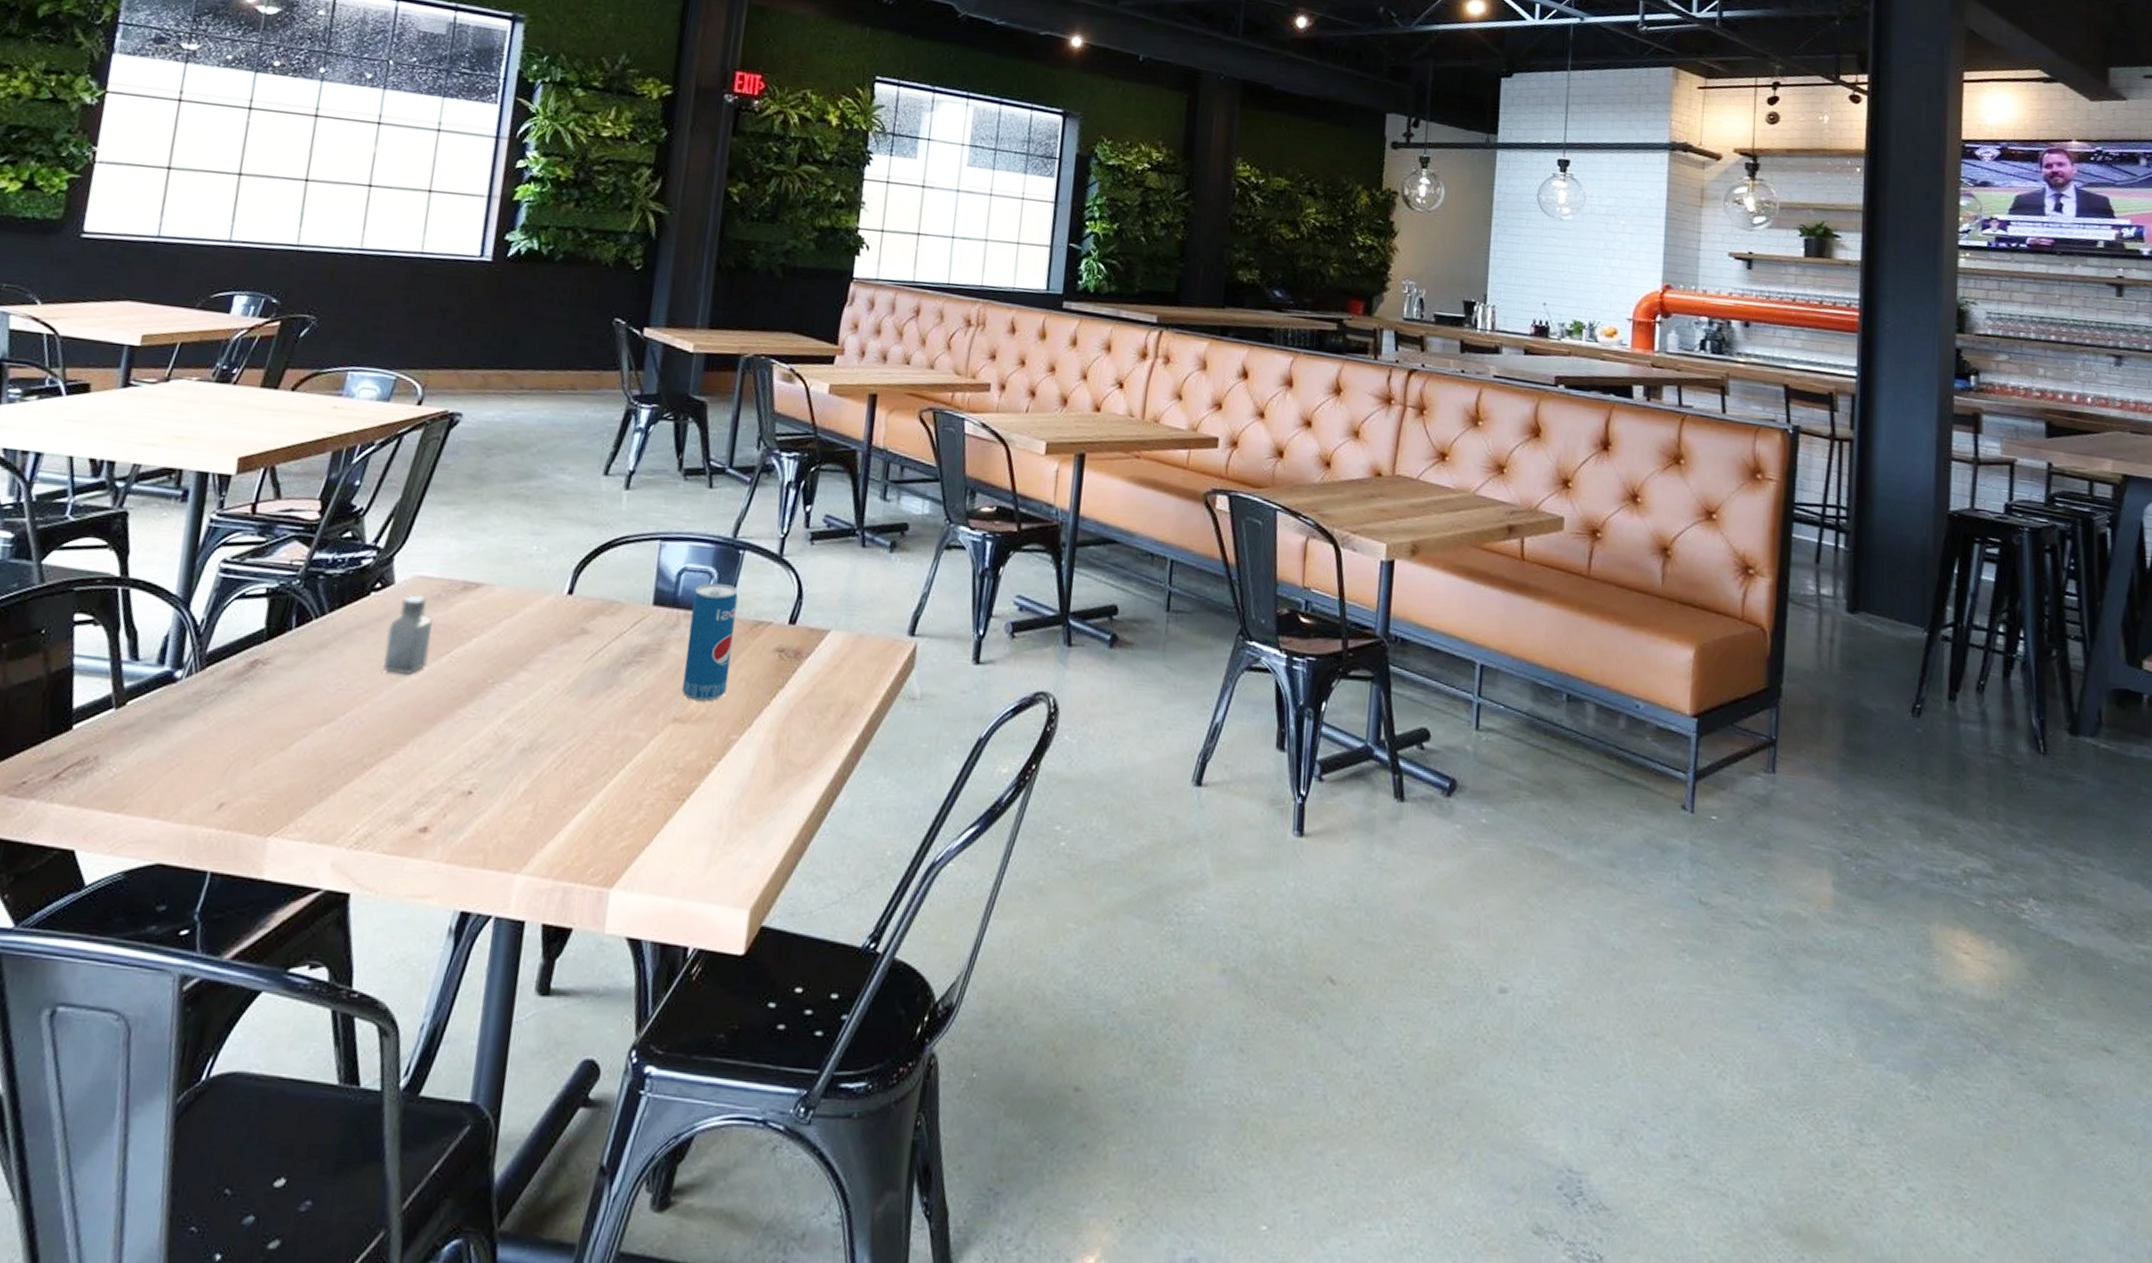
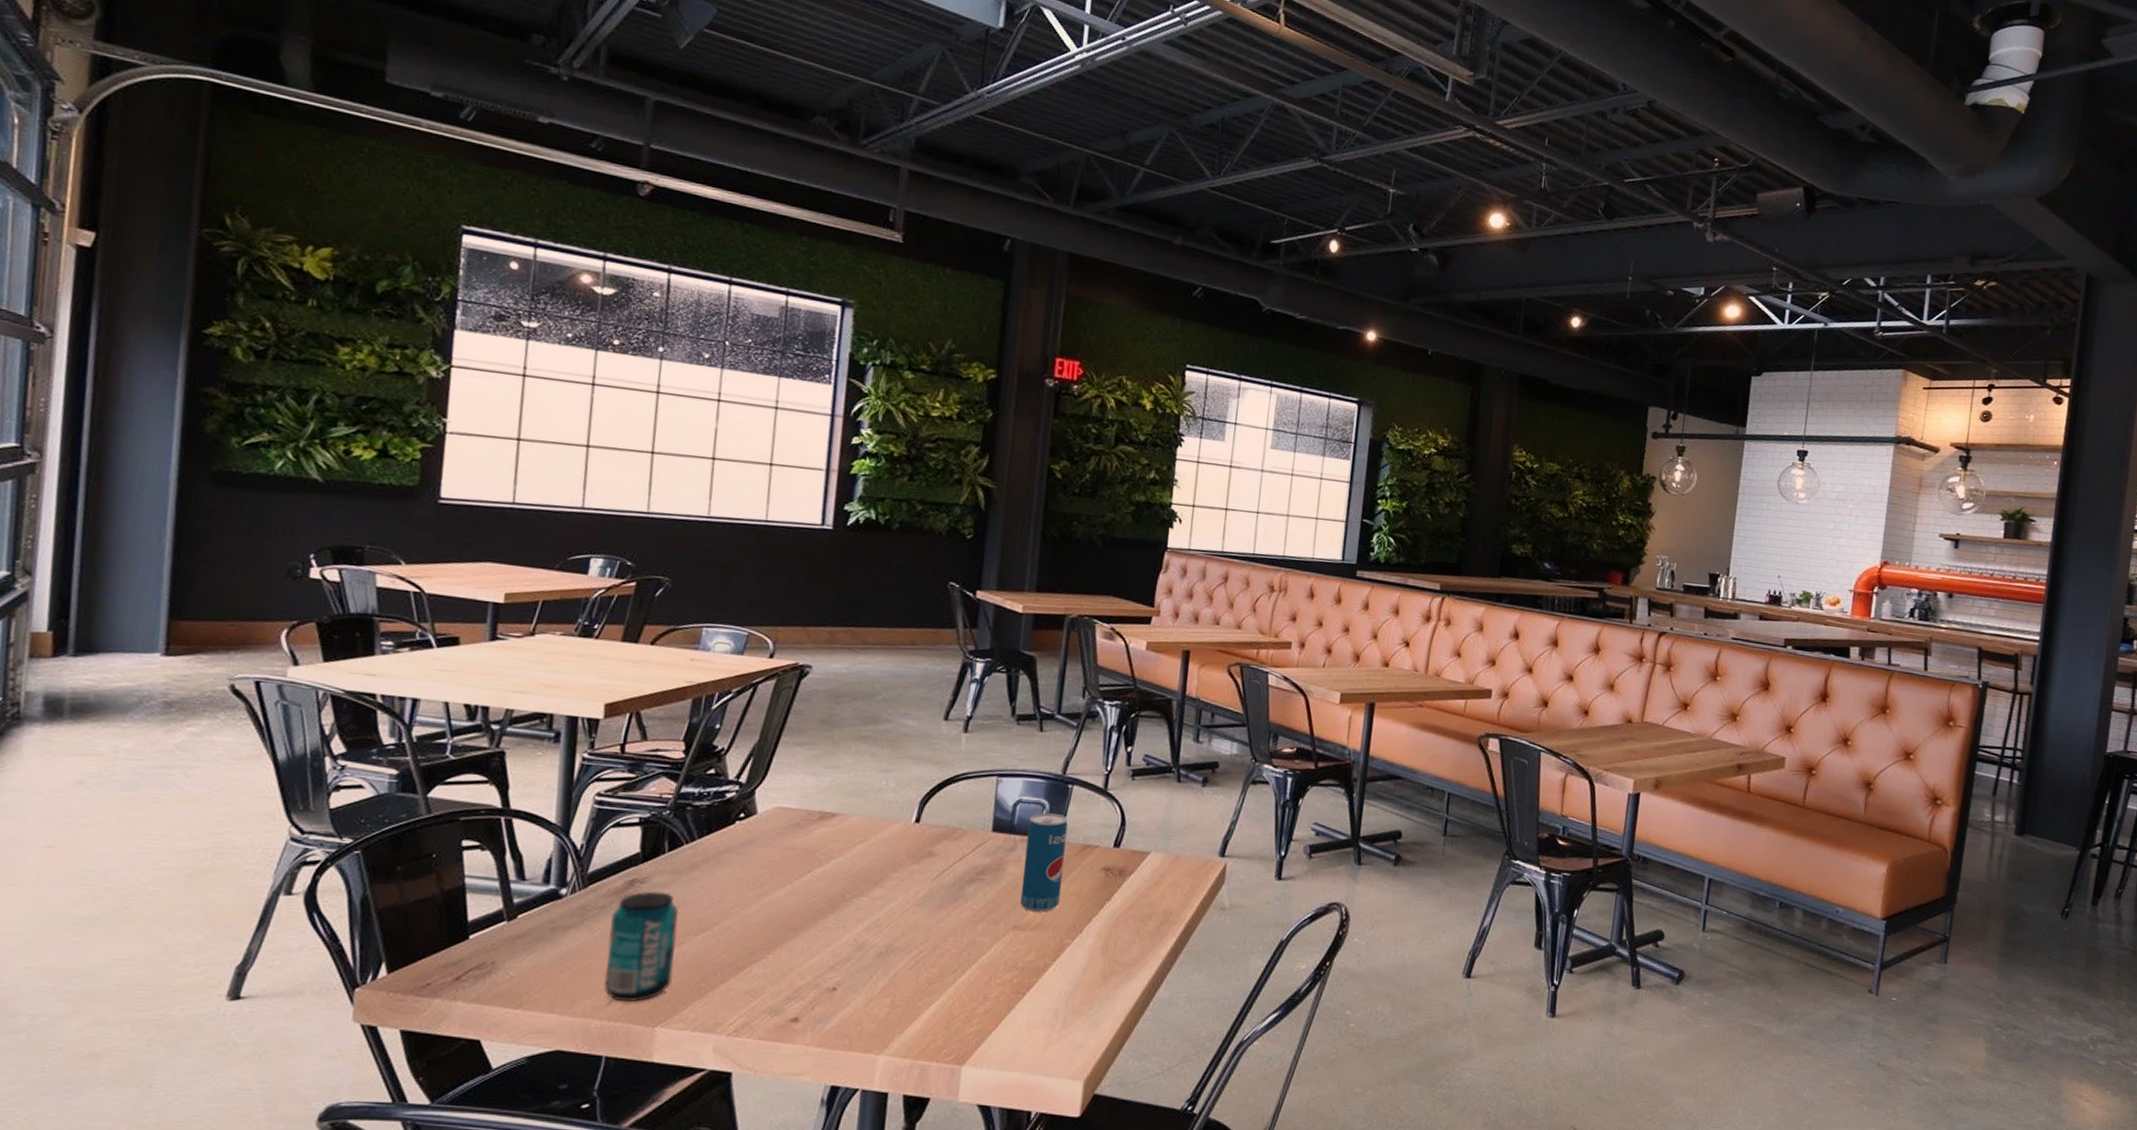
beverage can: none [215,674,302,806] -> present [604,891,679,1002]
saltshaker: present [383,594,433,675] -> none [751,823,794,891]

